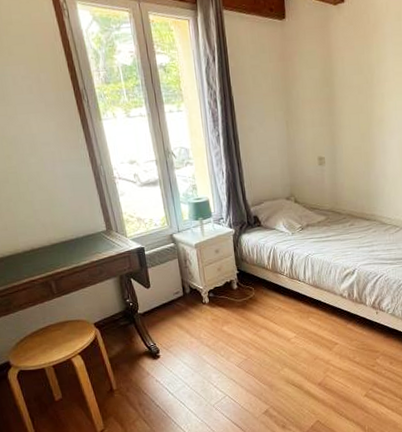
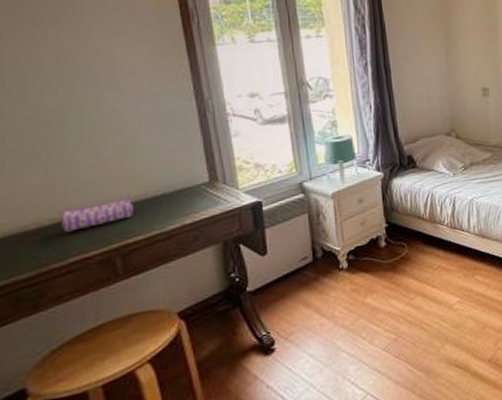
pencil case: none [12,238,59,262] -> present [57,195,135,233]

